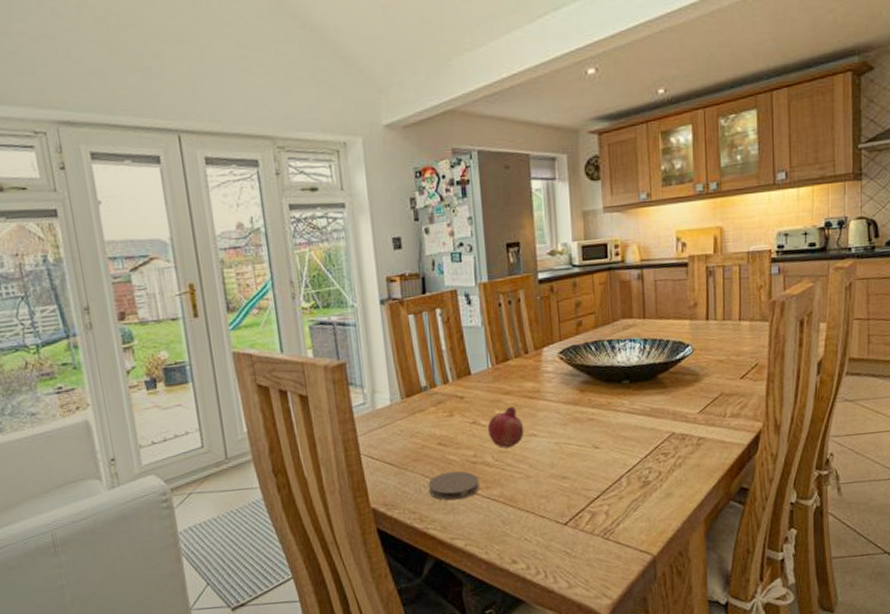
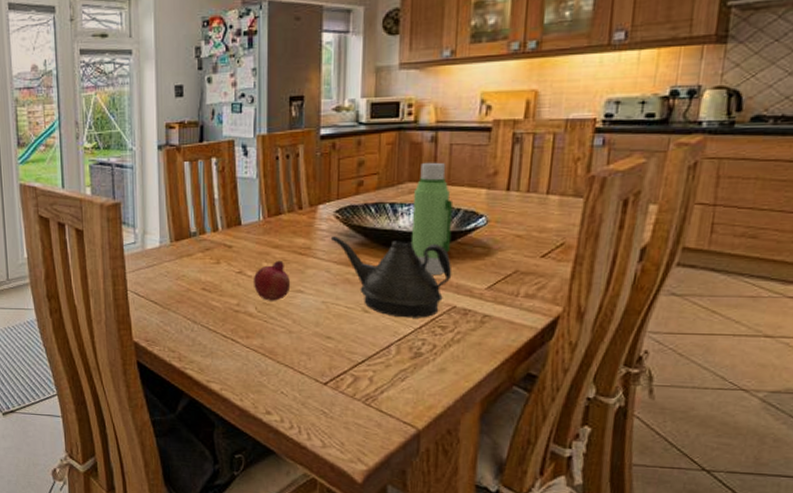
coaster: present [428,471,480,501] -> none [189,317,240,345]
teapot: none [557,373,668,450] -> present [330,236,452,318]
water bottle: none [628,298,665,405] -> present [412,162,454,274]

